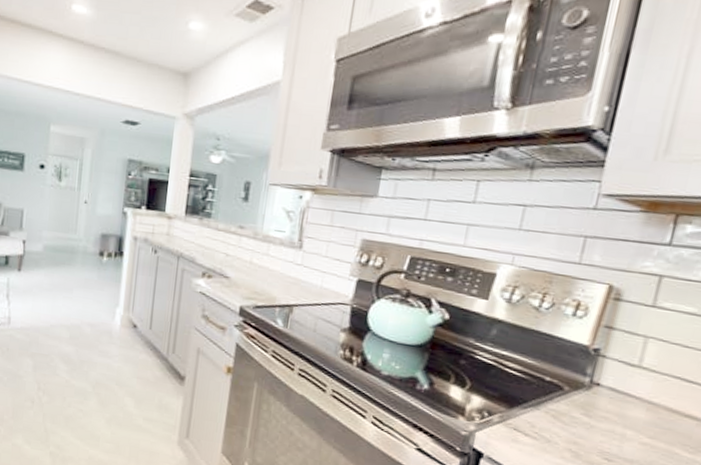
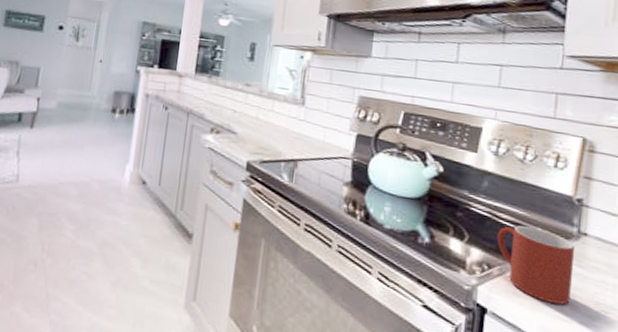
mug: none [501,374,586,452] -> present [497,225,576,305]

